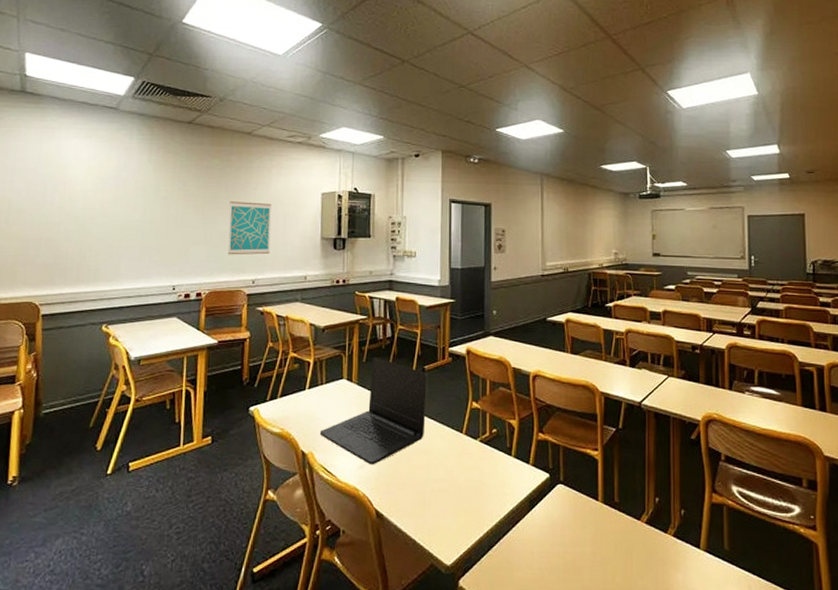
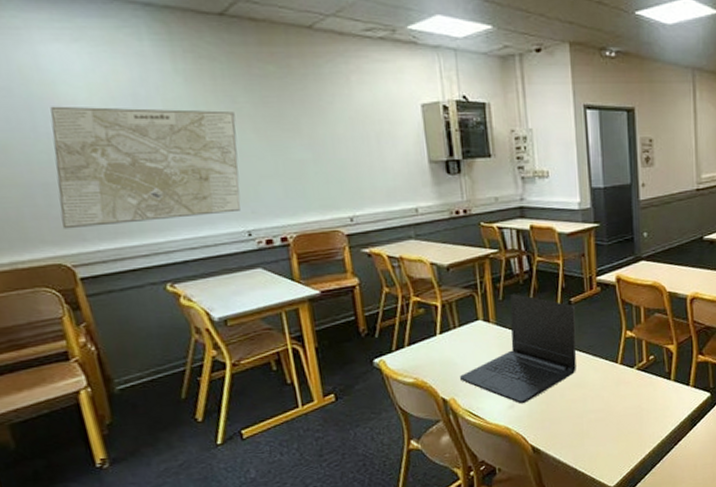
map: none [41,182,183,275] -> present [50,106,241,229]
wall art: present [227,201,272,255] -> none [301,120,366,189]

